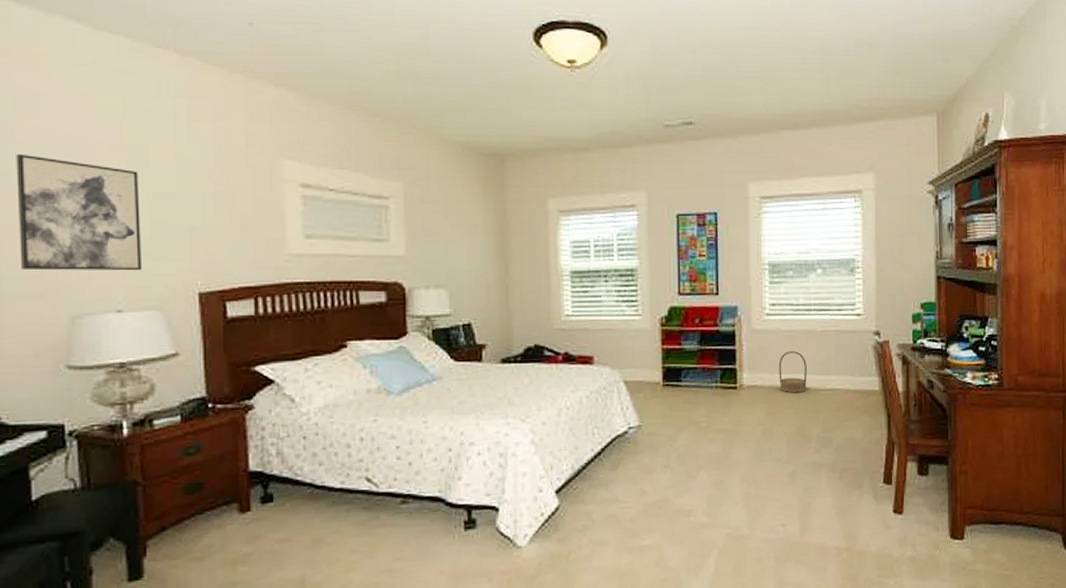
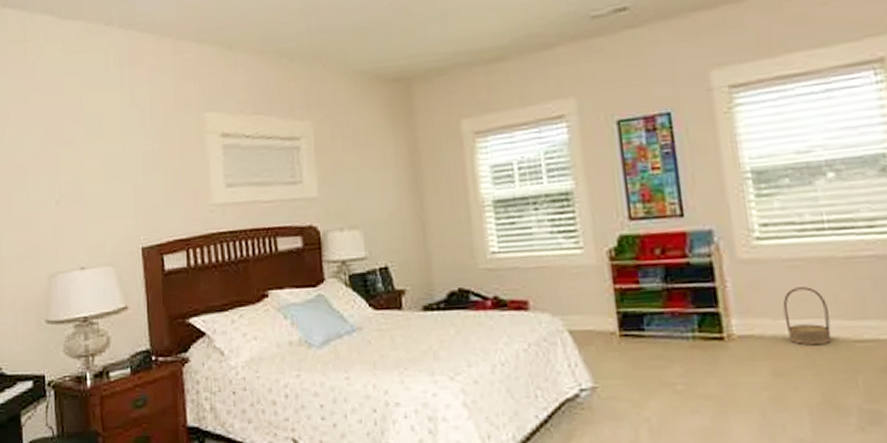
wall art: present [16,153,143,271] -> none [11,134,99,235]

